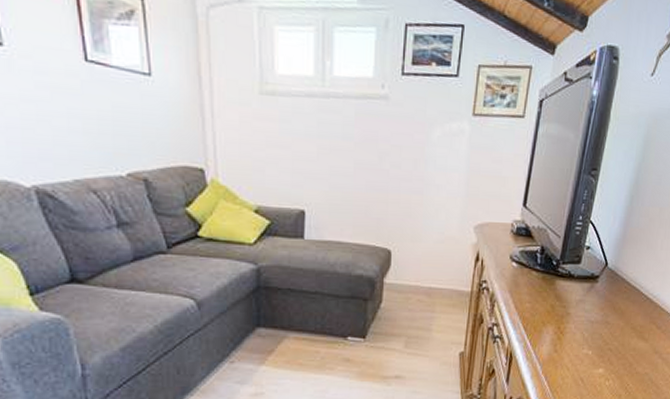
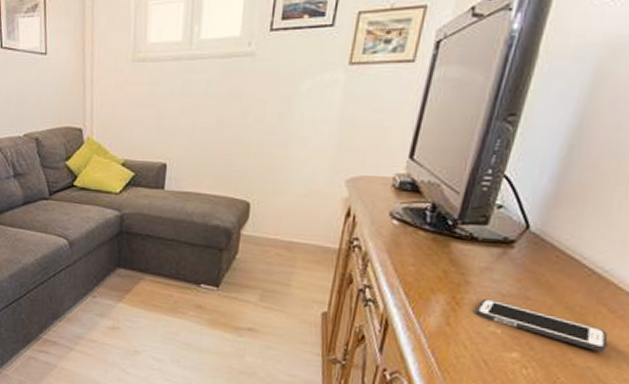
cell phone: none [574,326,657,360] -> present [476,298,608,352]

